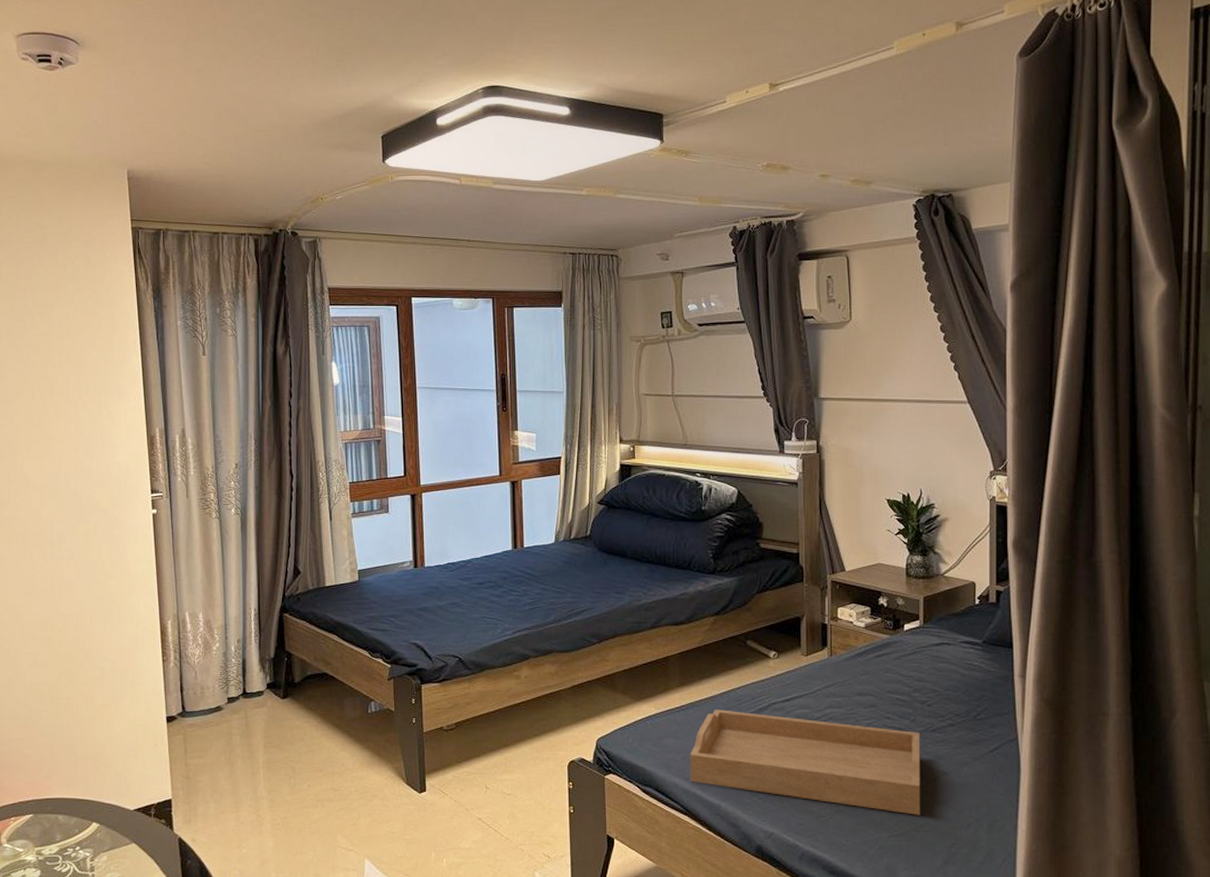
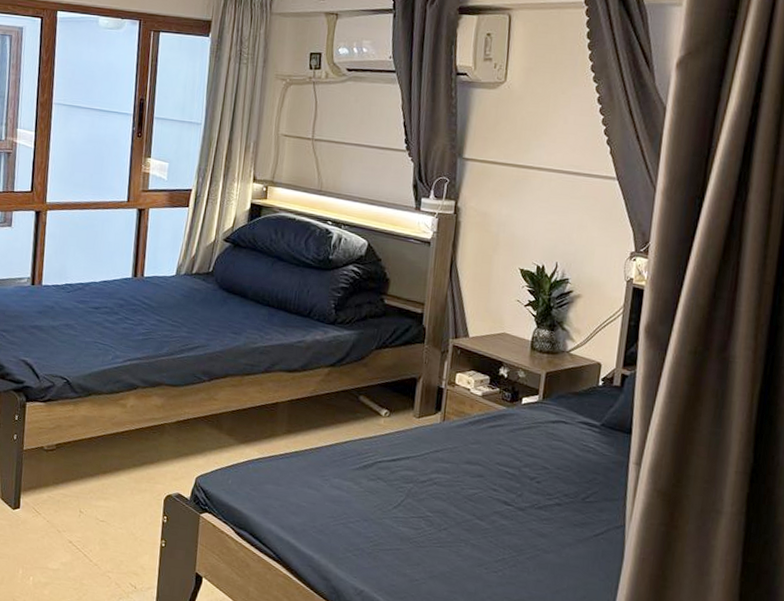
serving tray: present [689,709,921,815] -> none [286,461,526,591]

